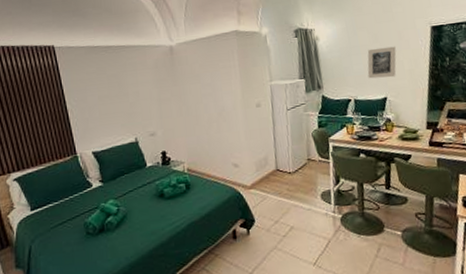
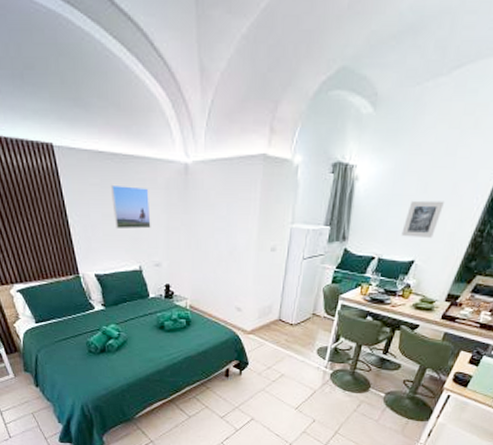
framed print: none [105,69,144,108] -> present [110,184,151,230]

